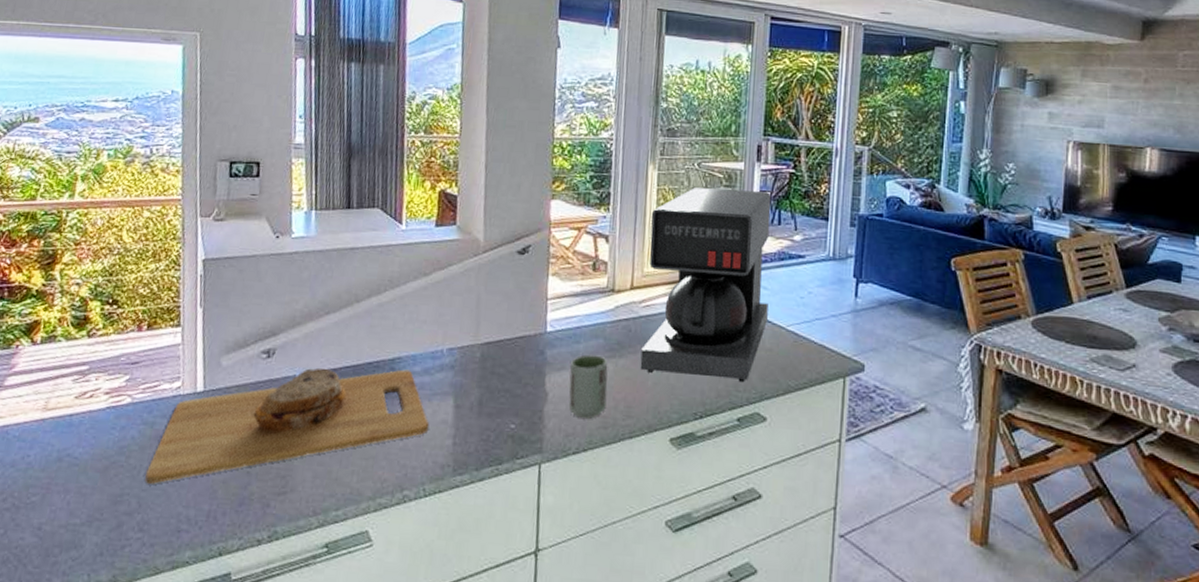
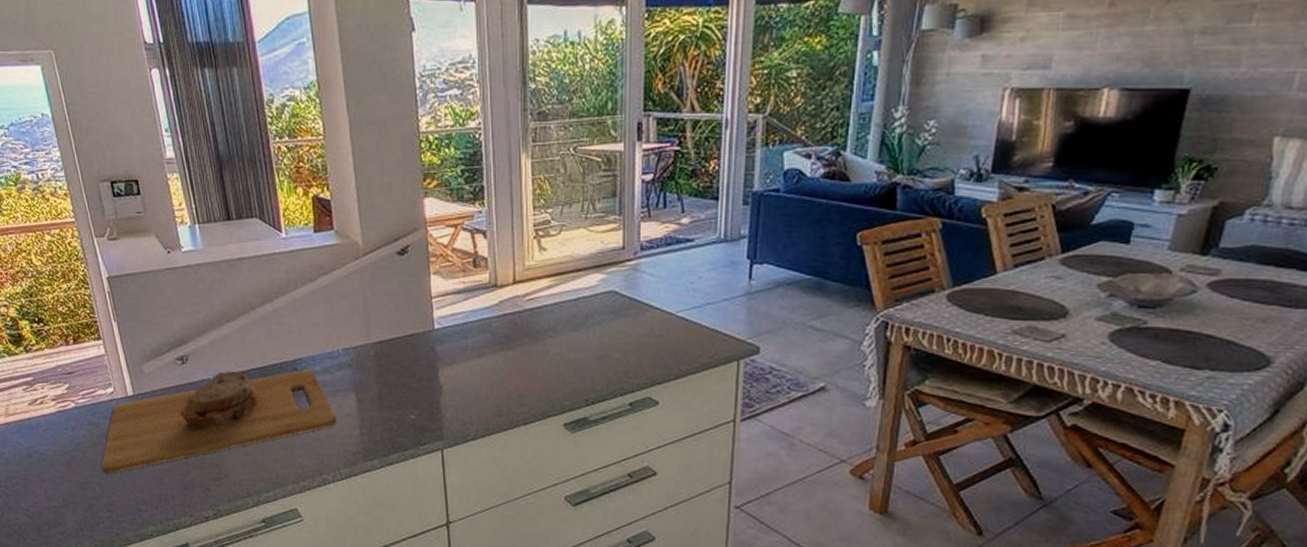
cup: present [569,354,608,419] -> none [461,349,499,408]
coffee maker: present [640,187,772,383] -> none [528,174,656,369]

